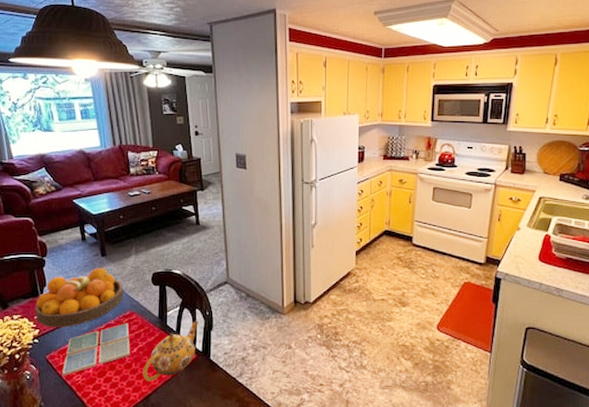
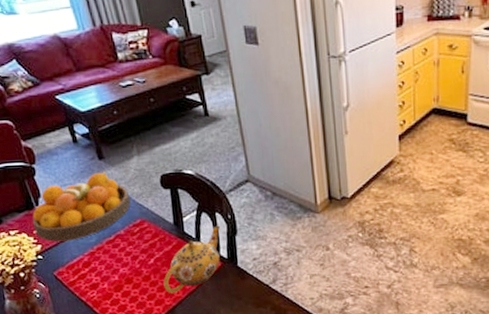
drink coaster: present [62,323,130,376] -> none [74,232,147,292]

